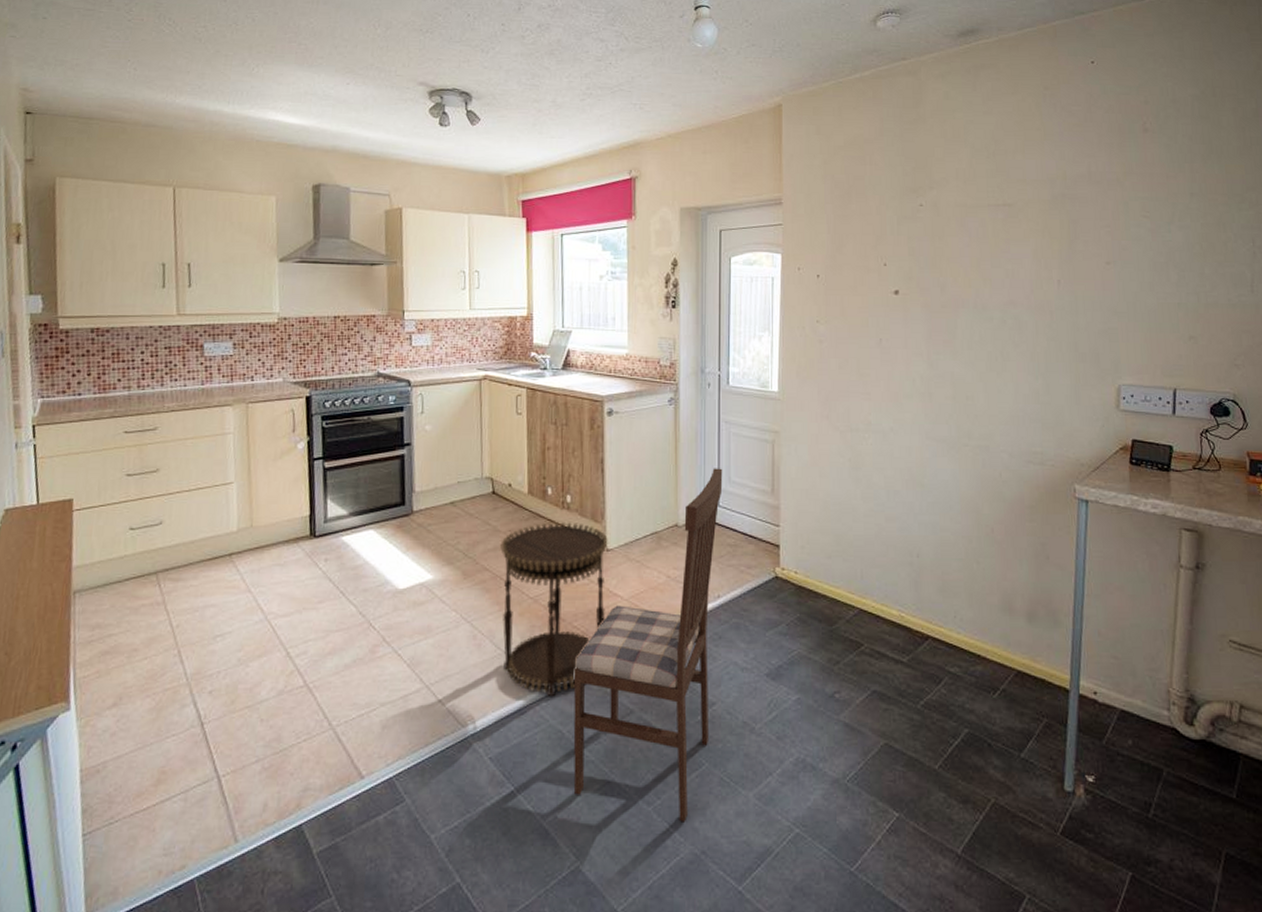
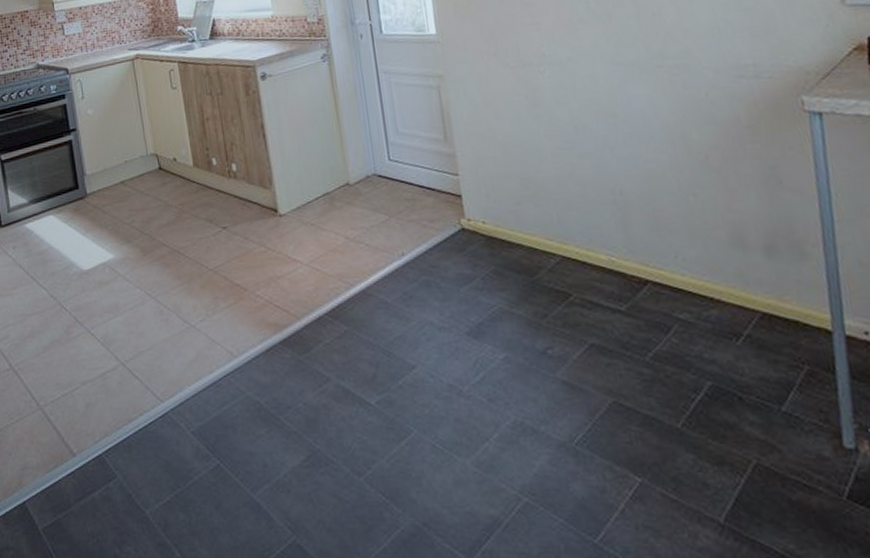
side table: present [500,522,608,696] -> none [174,190,288,367]
dining chair: present [573,468,723,822] -> none [263,120,415,493]

